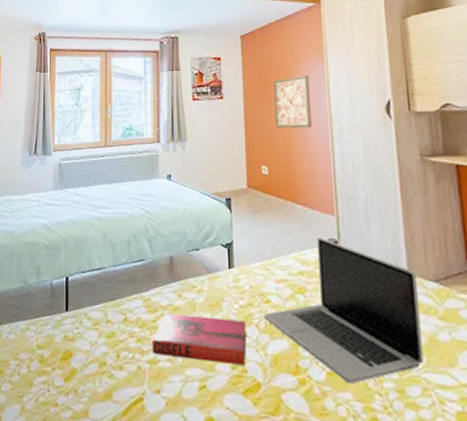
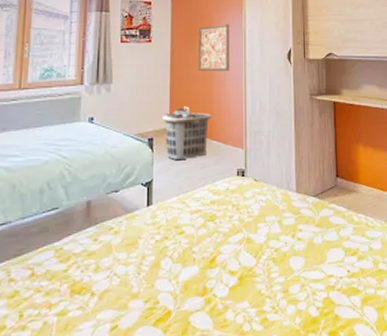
hardback book: present [151,313,246,365] -> none [61,255,160,306]
clothes hamper: none [238,167,294,223] -> present [161,108,212,160]
laptop: present [263,236,424,385] -> none [177,168,303,294]

